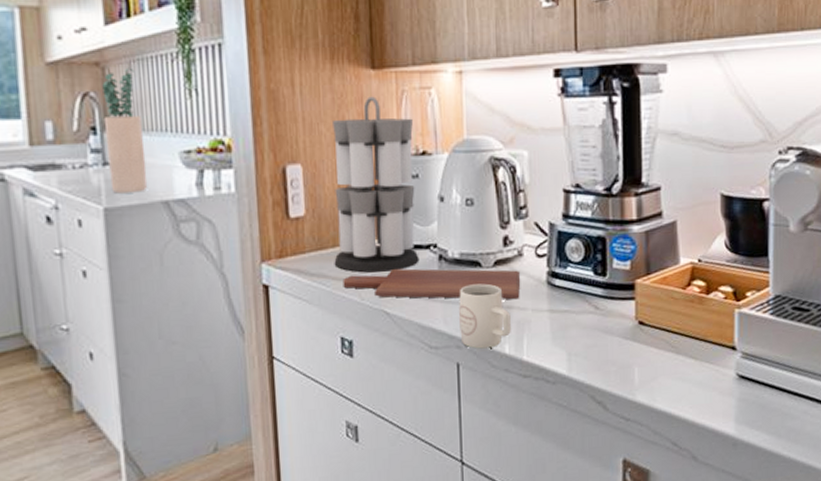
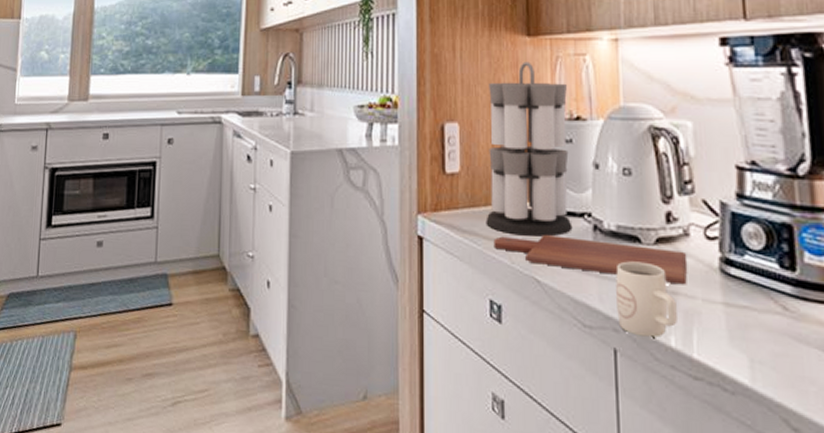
vase: present [102,61,148,194] -> none [297,28,327,140]

